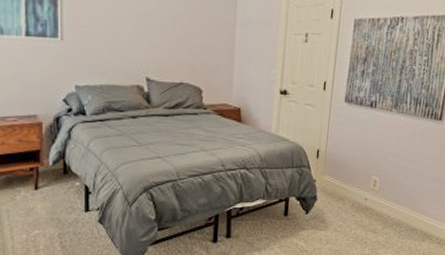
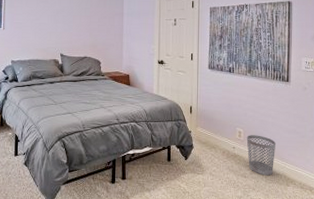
wastebasket: none [381,184,417,231] -> present [246,135,276,176]

